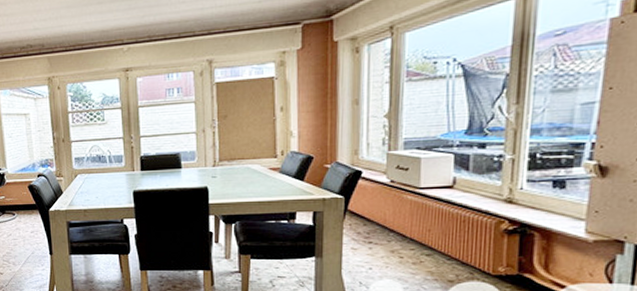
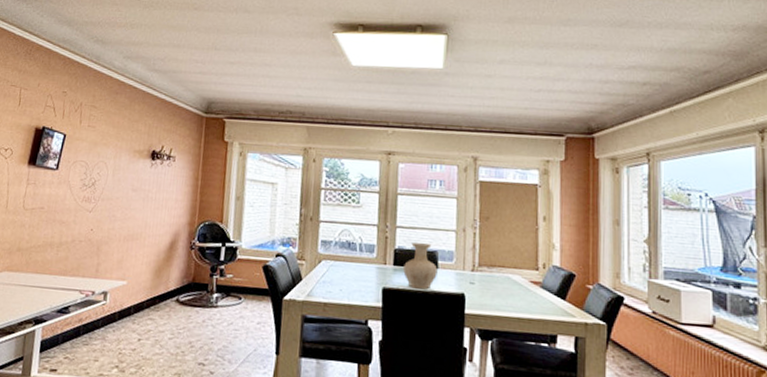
vase: none [150,148,181,188] -> present [403,242,438,290]

